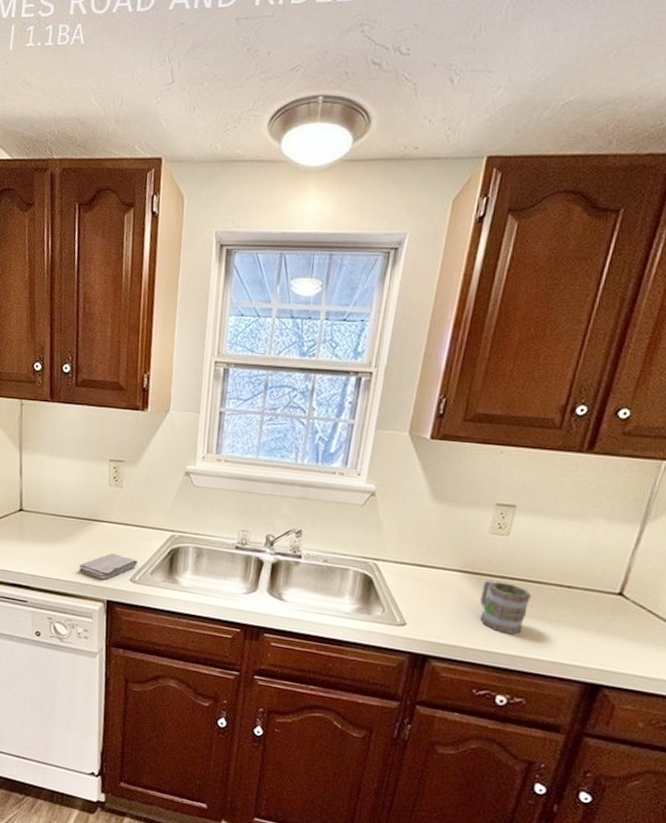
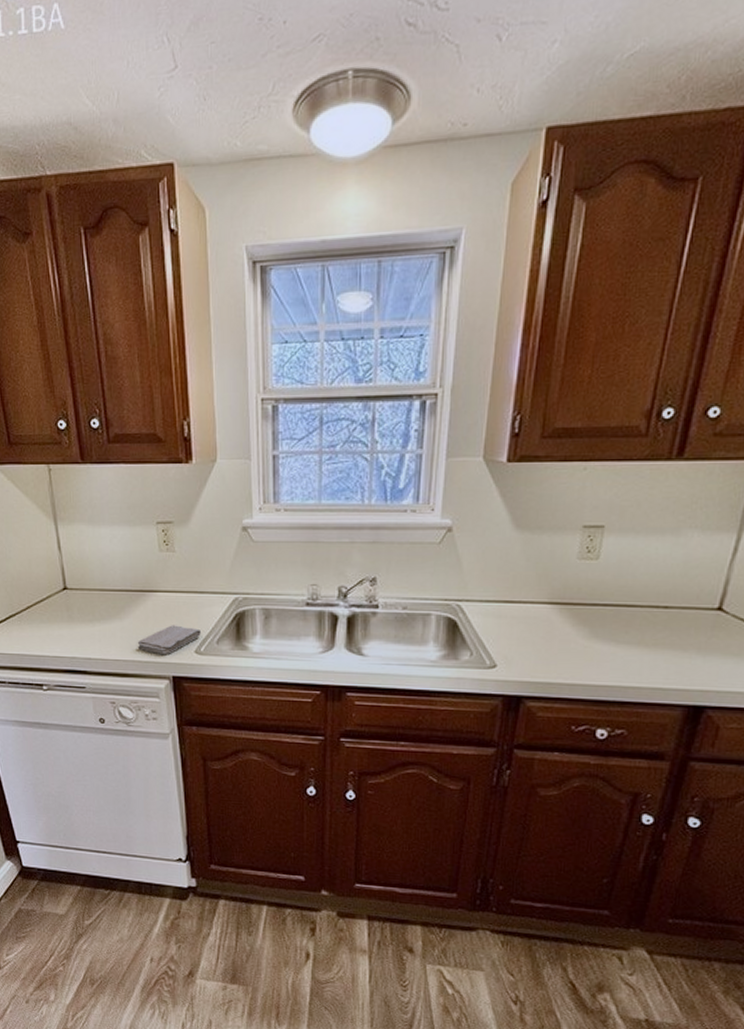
mug: present [480,580,531,635] -> none [573,609,626,664]

